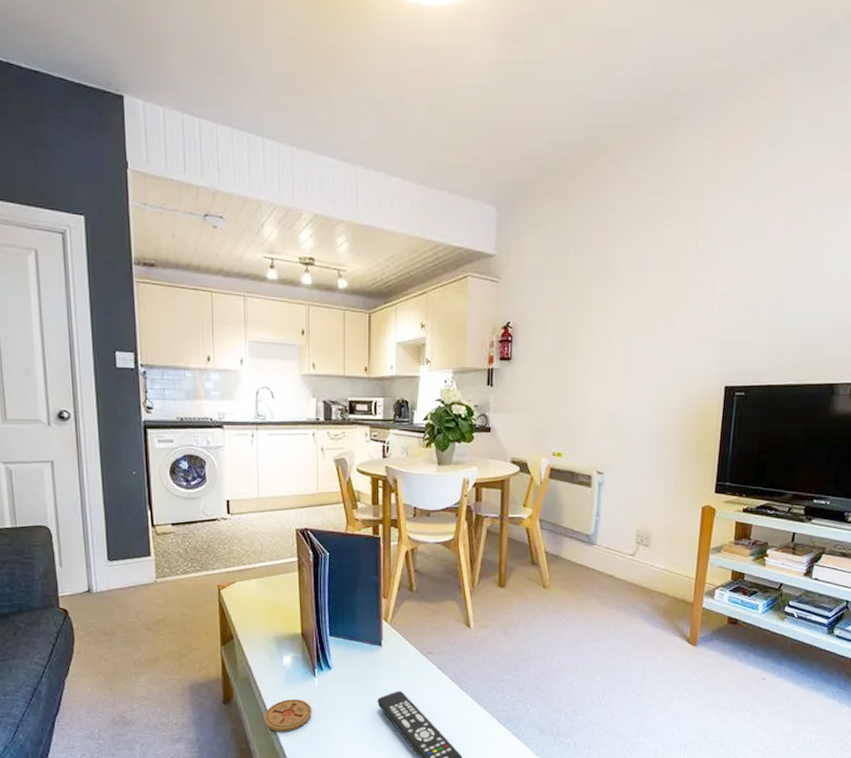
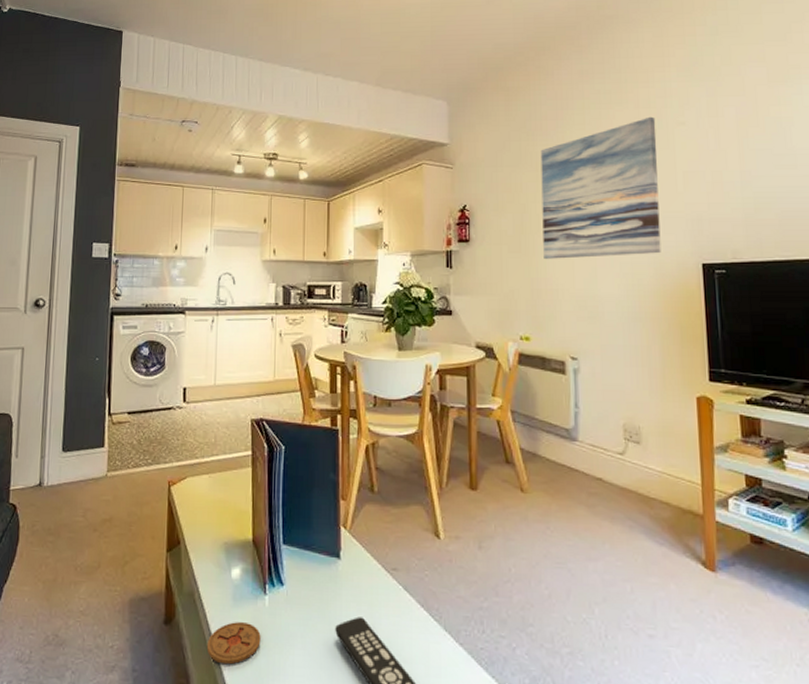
wall art: none [581,234,703,379] -> present [540,116,661,259]

